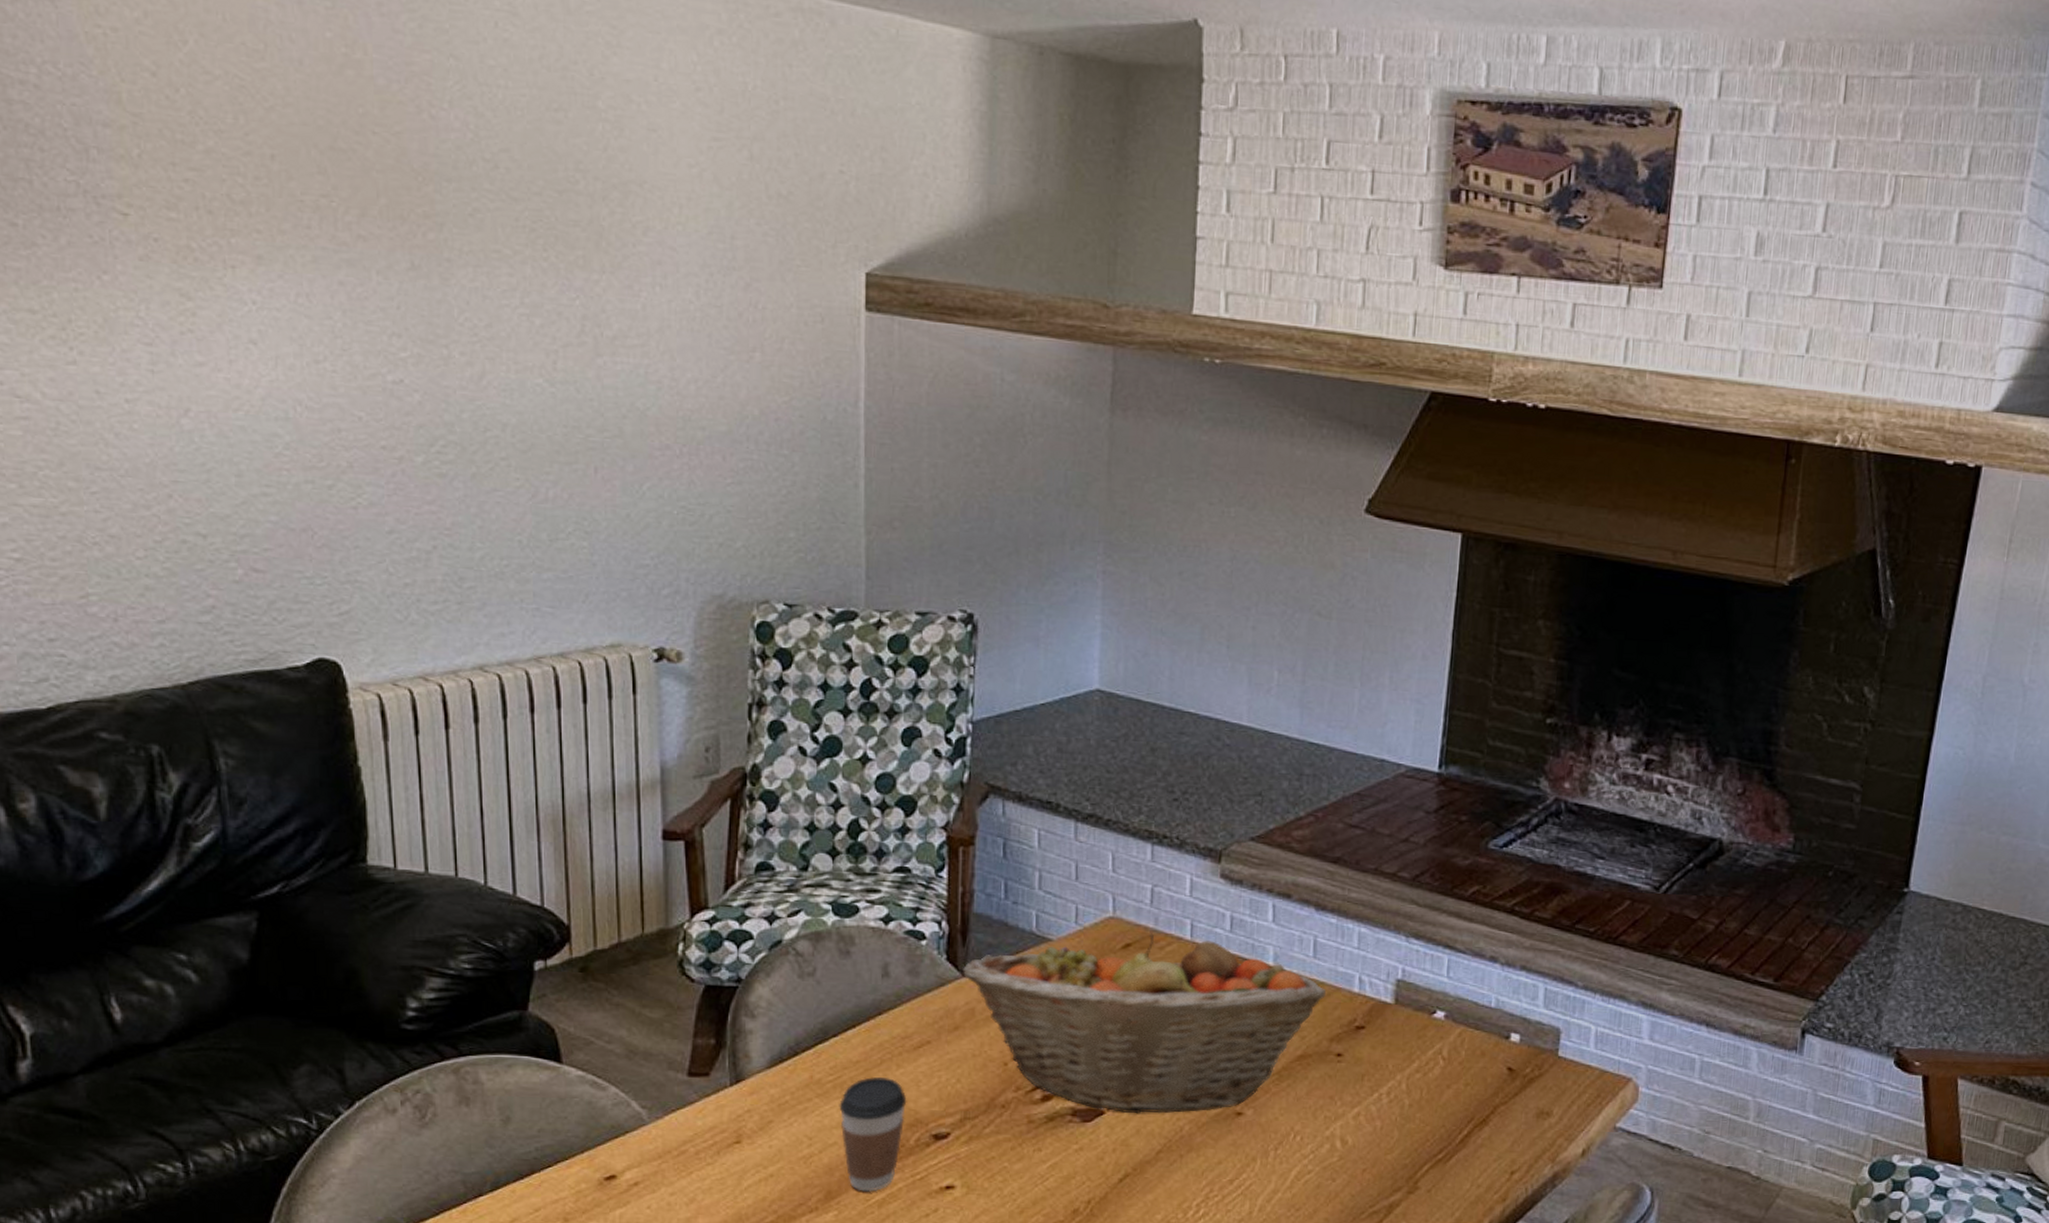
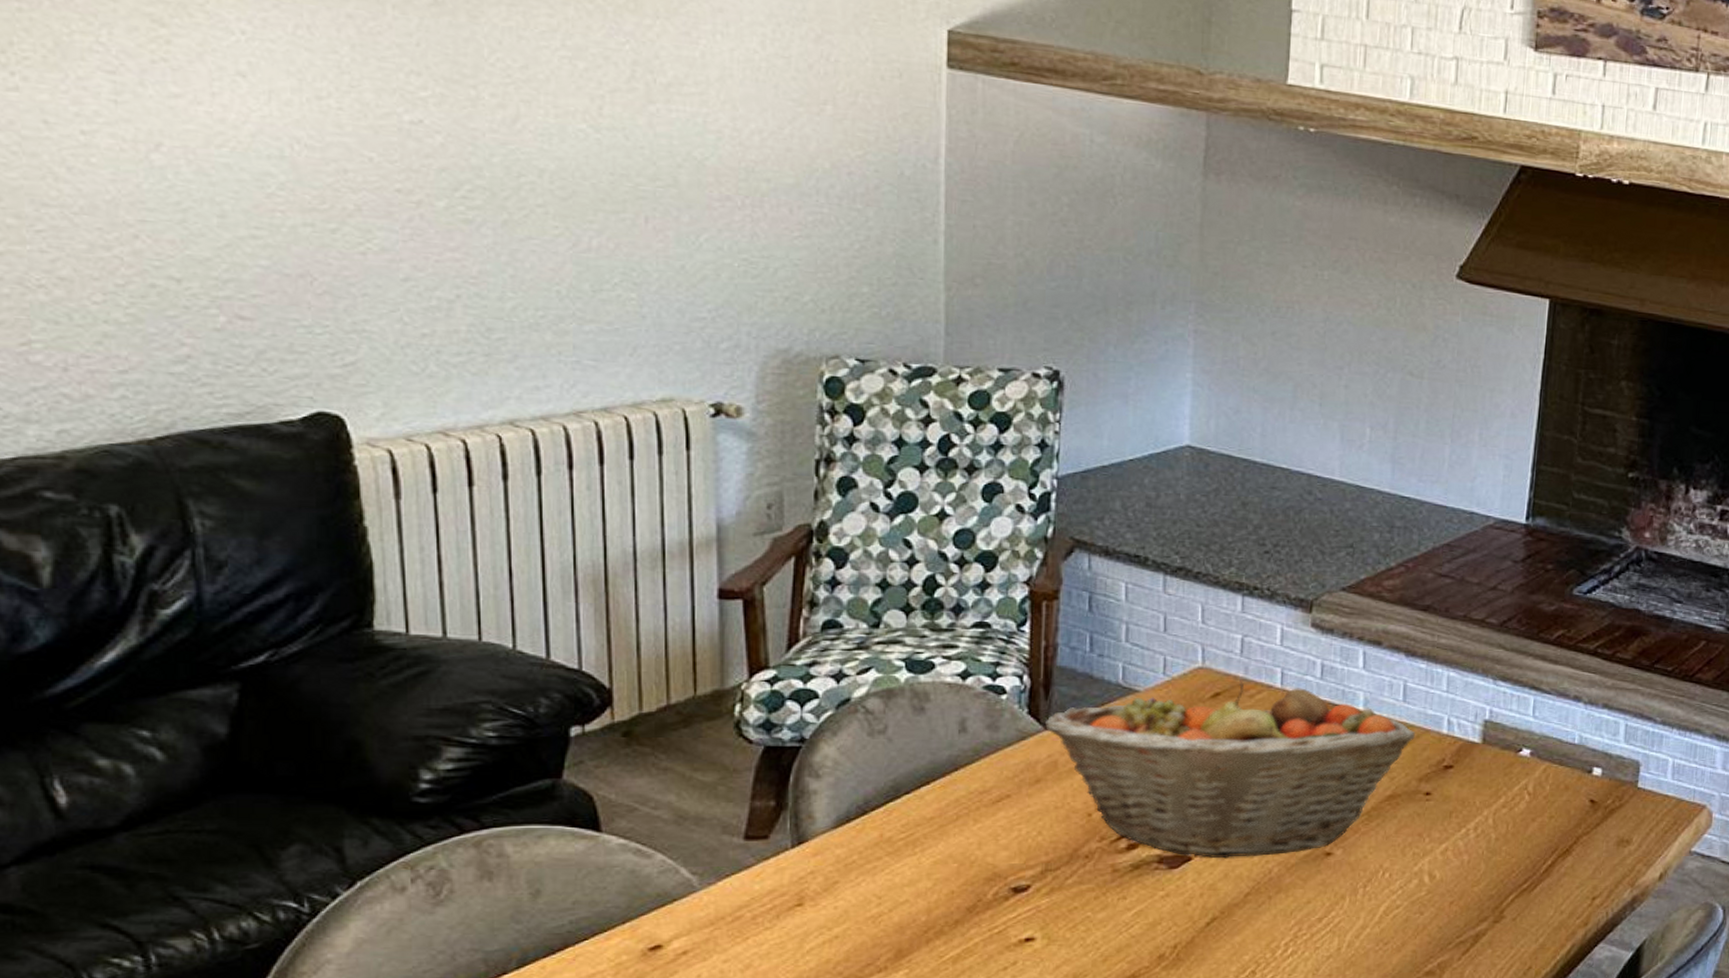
coffee cup: present [839,1077,907,1192] -> none [911,833,985,948]

